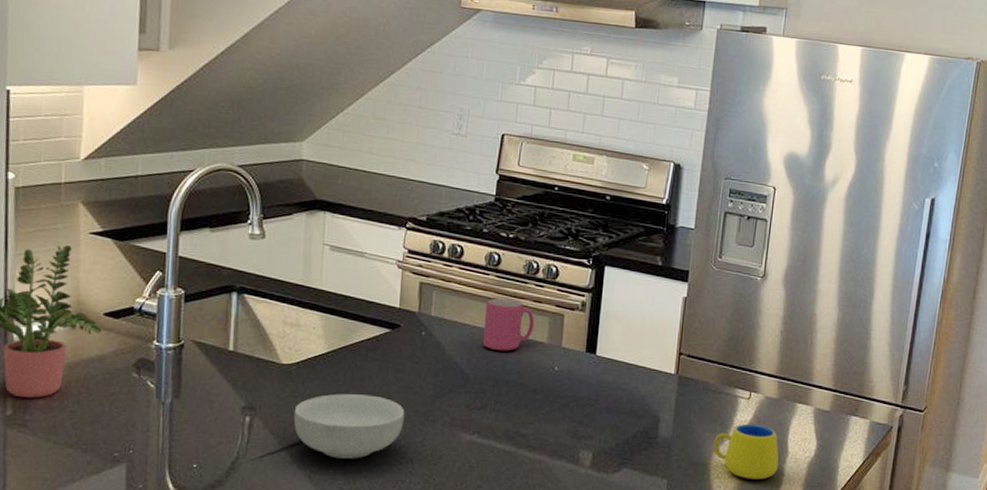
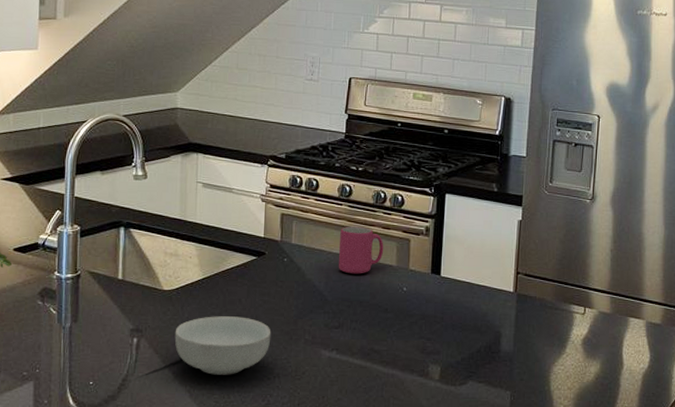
mug: present [713,423,779,480] -> none [552,337,614,391]

